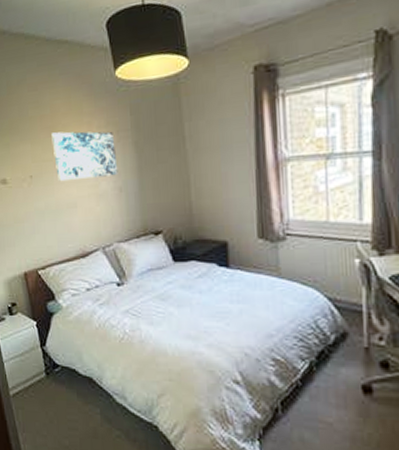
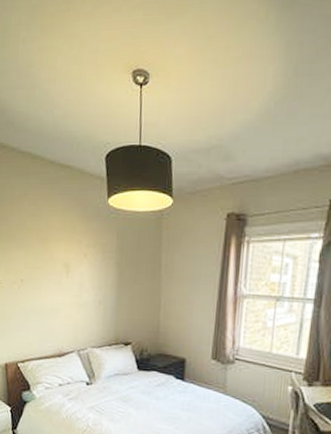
wall art: present [51,131,118,182] -> none [44,245,100,290]

